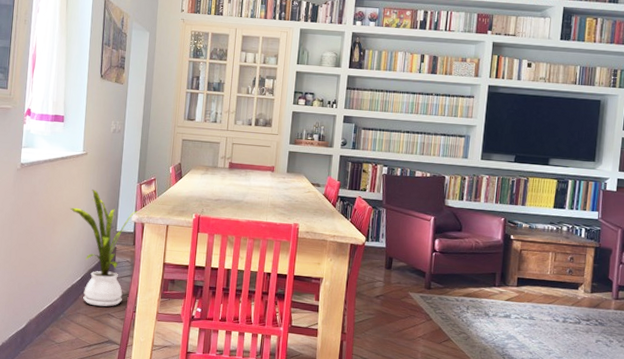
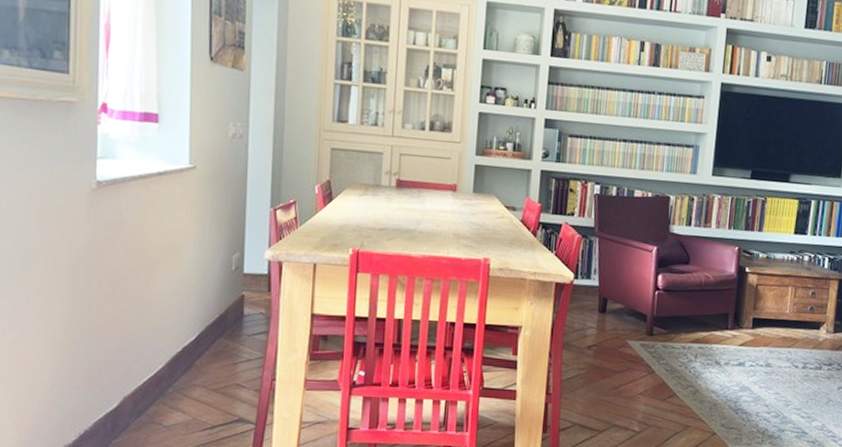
house plant: present [70,189,137,307] -> none [174,216,272,375]

